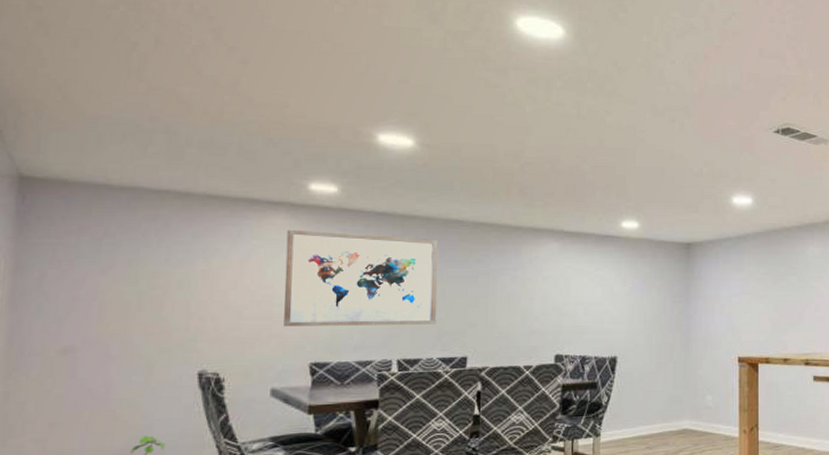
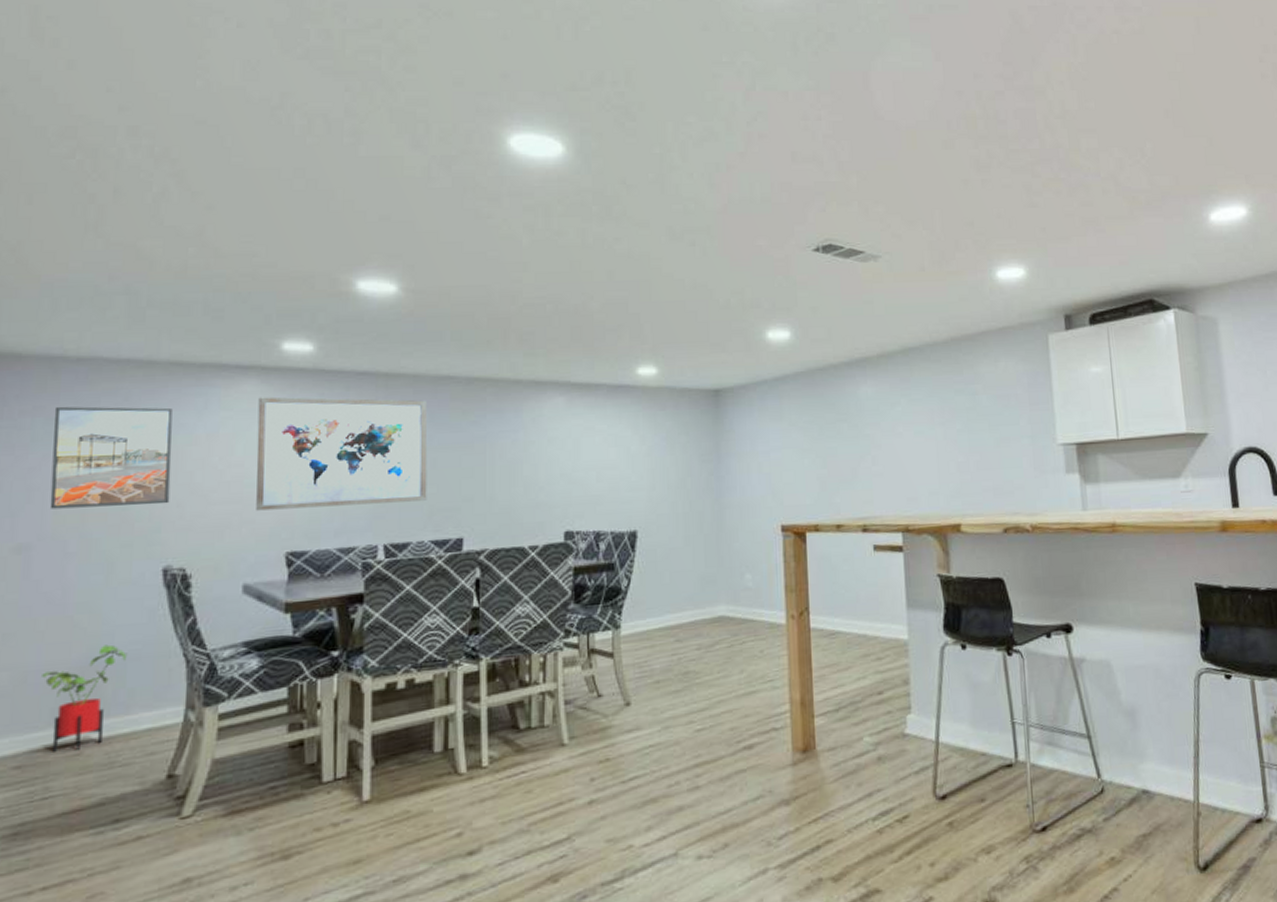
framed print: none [94,228,208,318] -> present [49,406,173,509]

